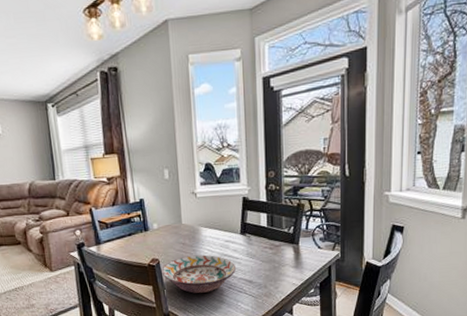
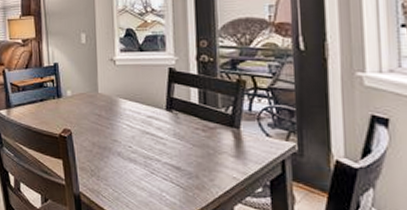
decorative bowl: present [161,254,237,293] -> none [74,129,161,175]

